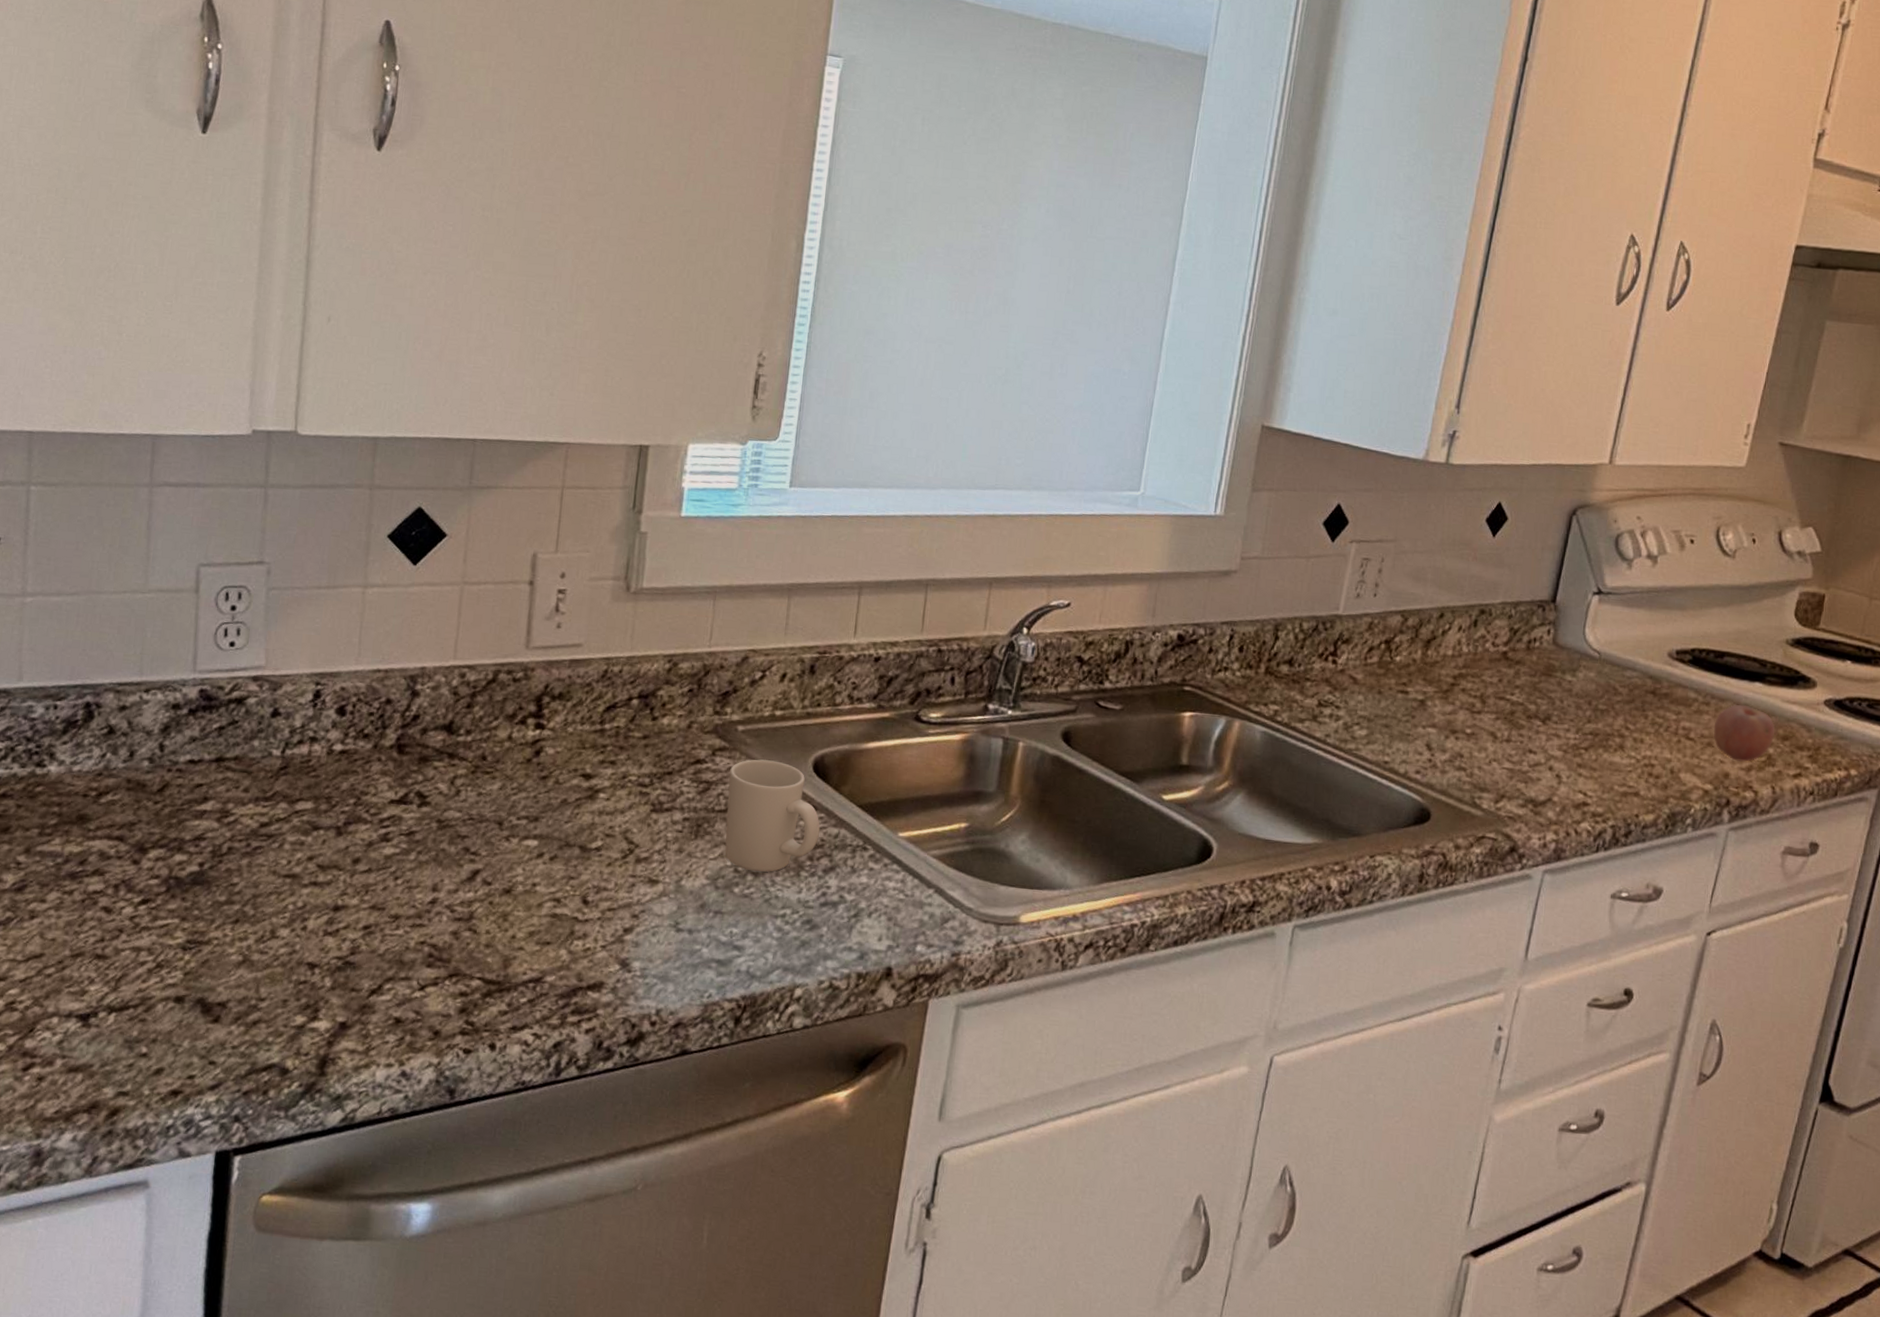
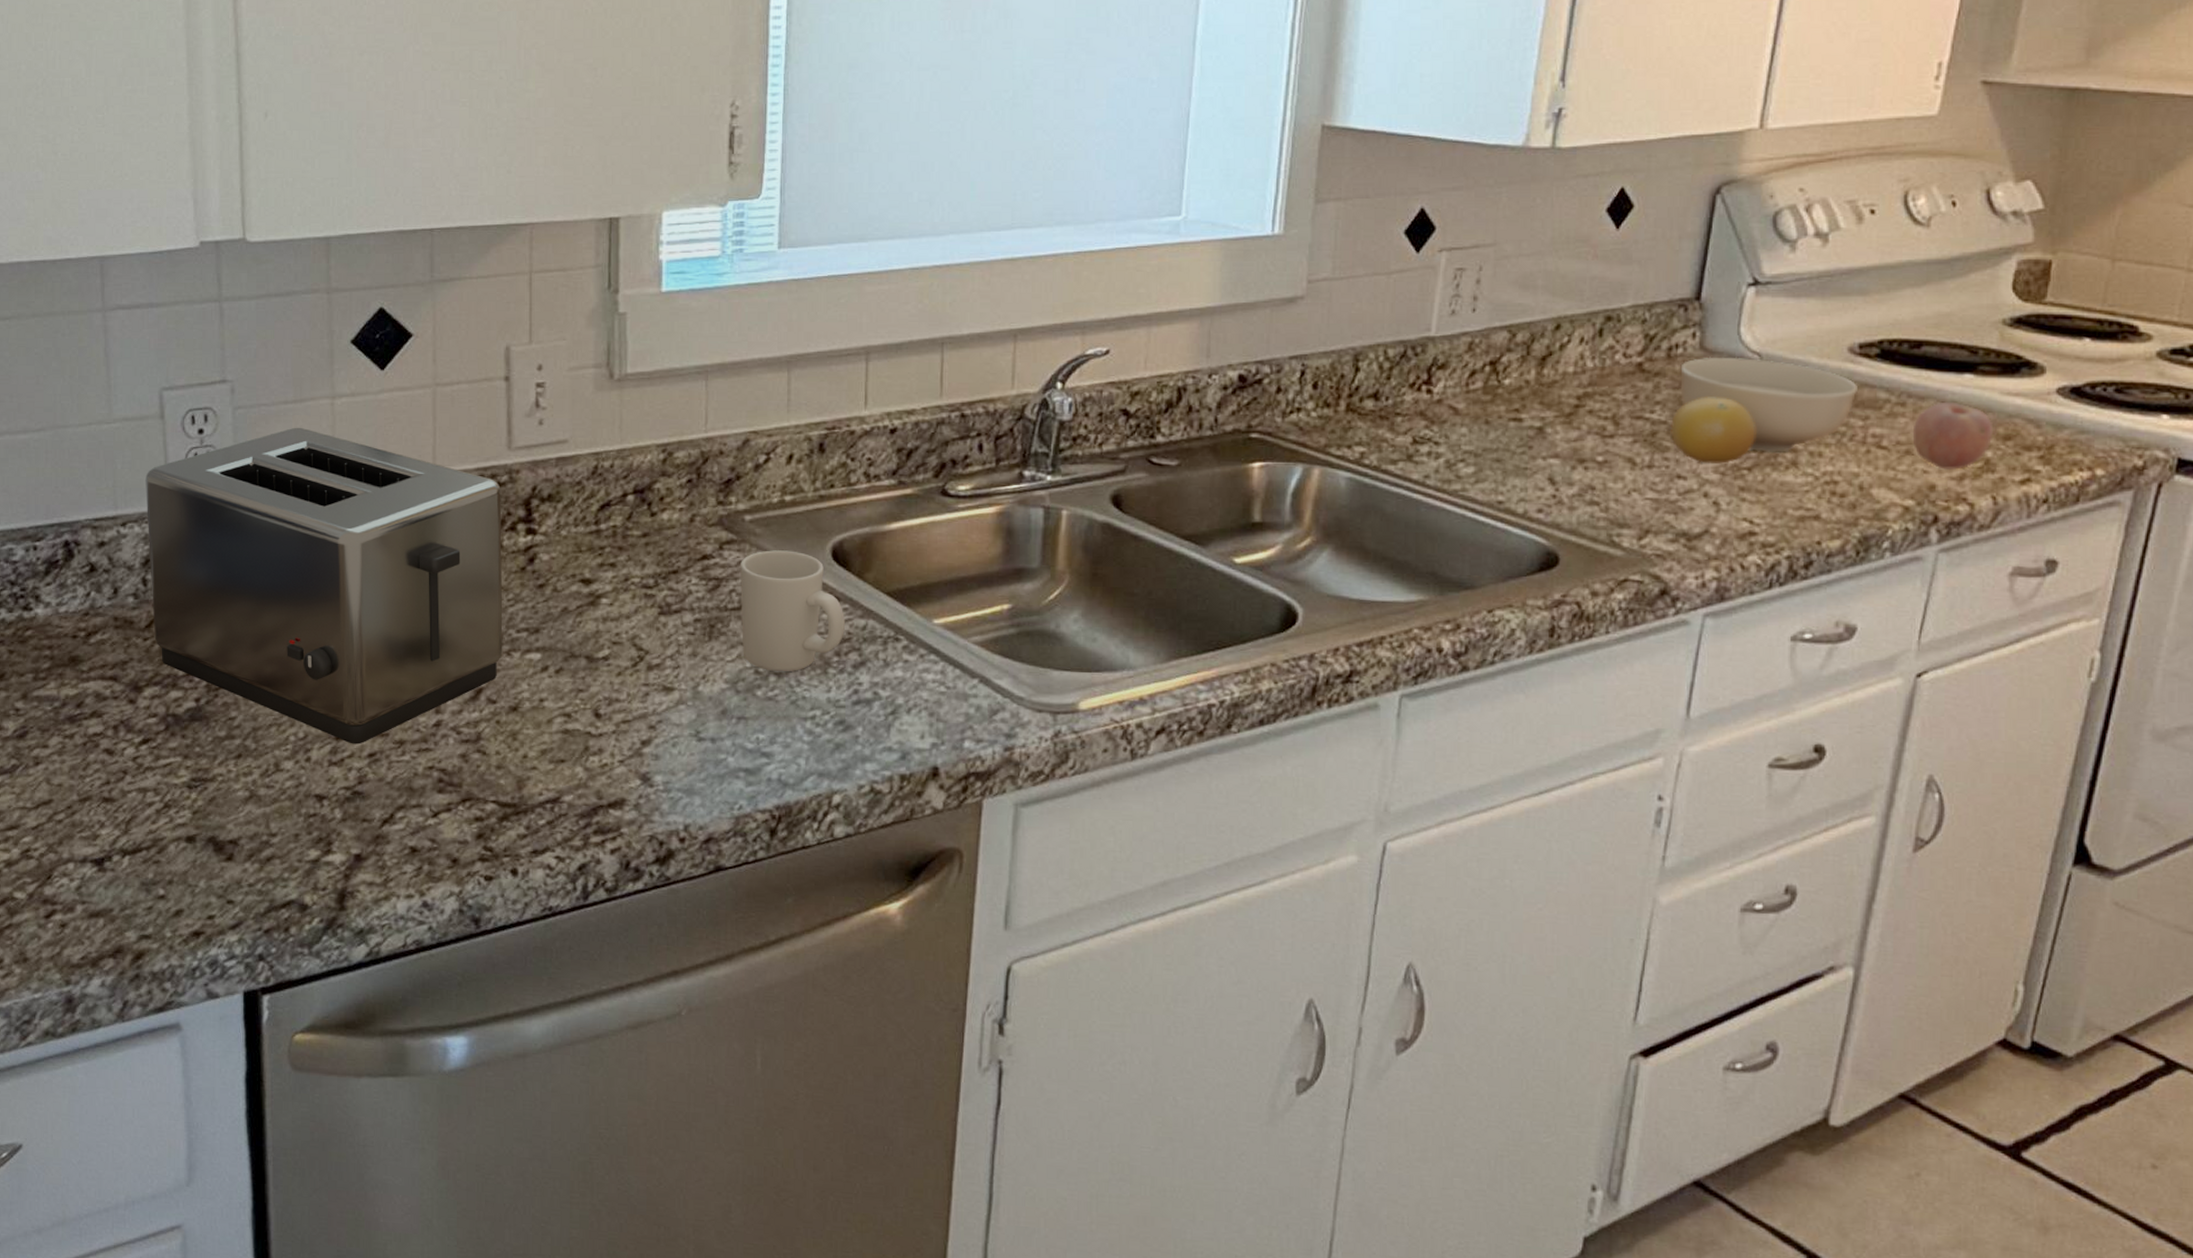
toaster: none [165,611,516,917] -> present [145,427,503,745]
fruit: none [1526,685,1594,743] -> present [1671,397,1757,464]
bowl: none [1535,651,1675,736] -> present [1680,357,1859,451]

